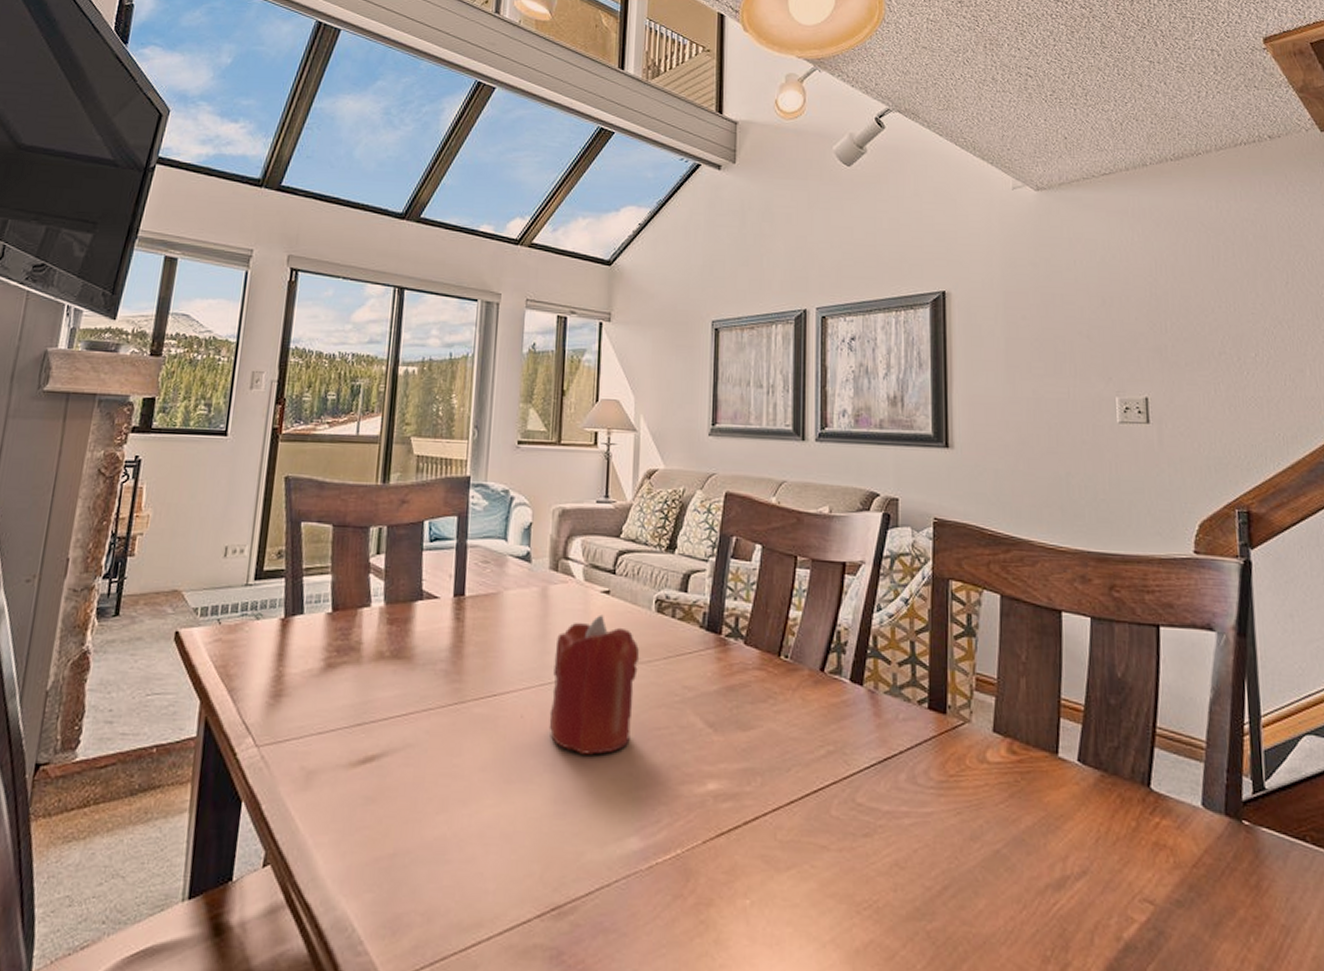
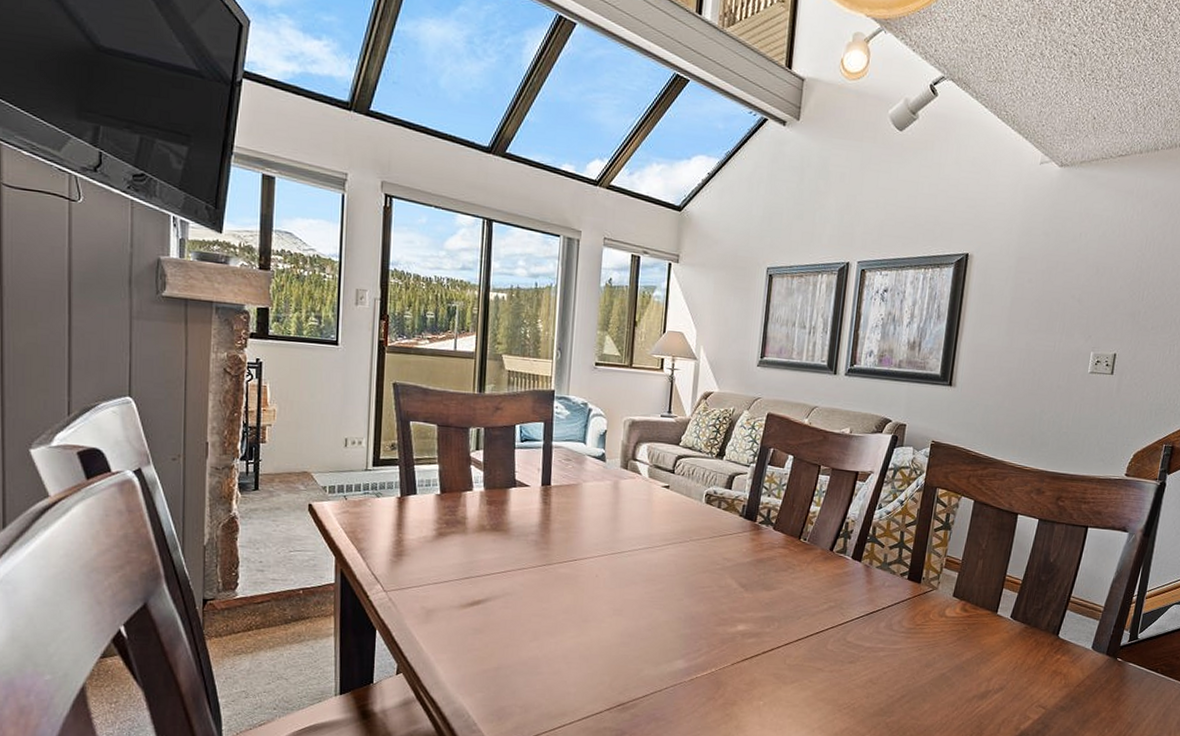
candle: present [549,614,640,755] -> none [618,503,691,604]

